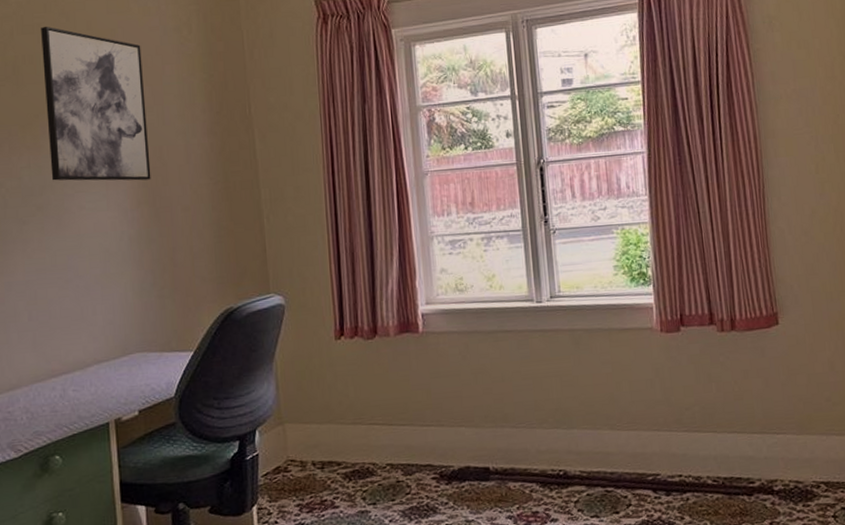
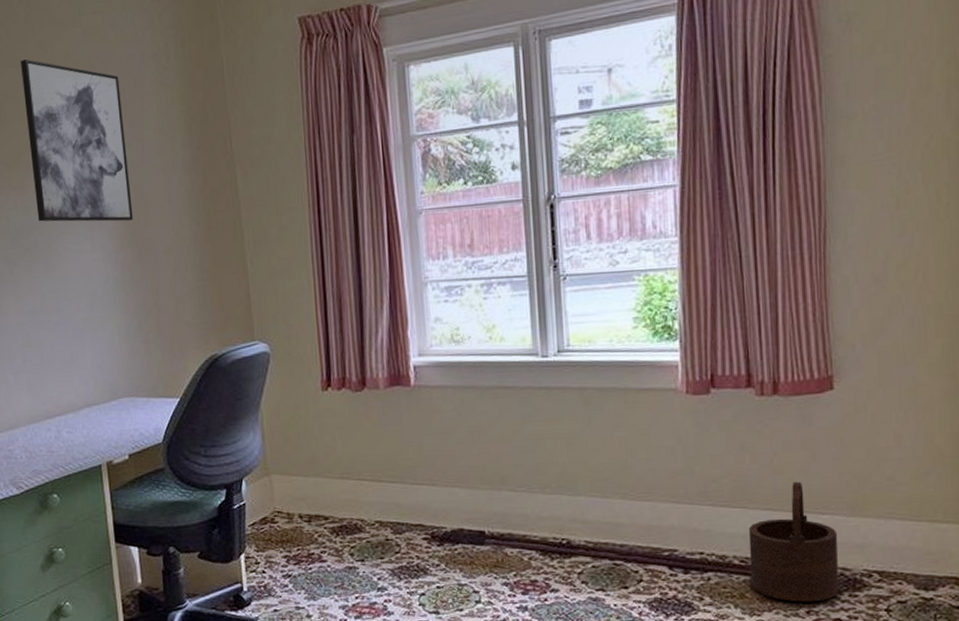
wooden bucket: none [718,406,795,515] -> present [748,482,839,602]

